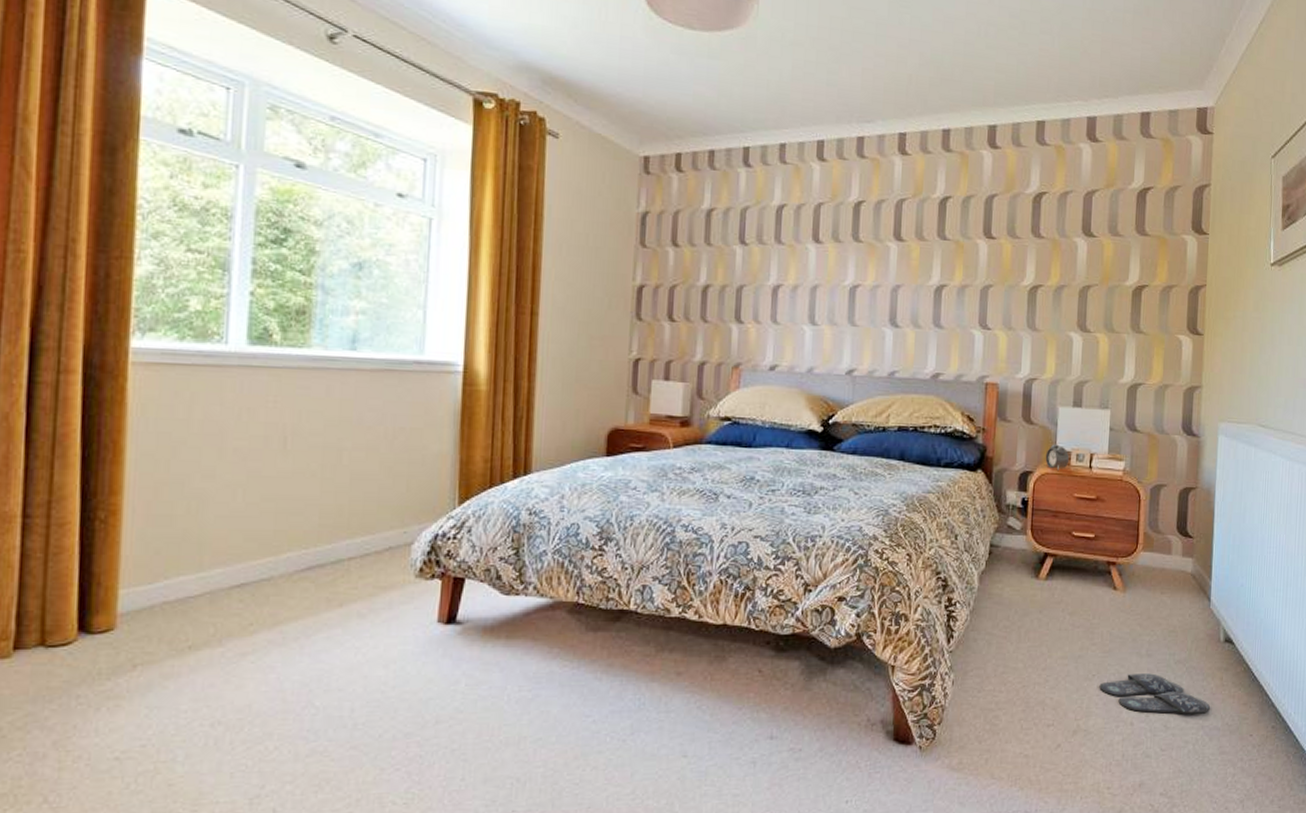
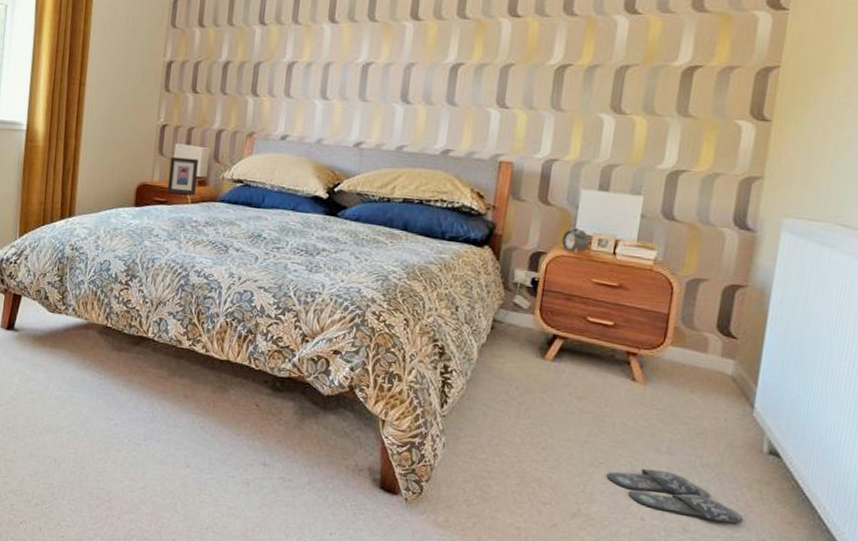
picture frame: none [644,395,679,439] -> present [167,156,199,196]

